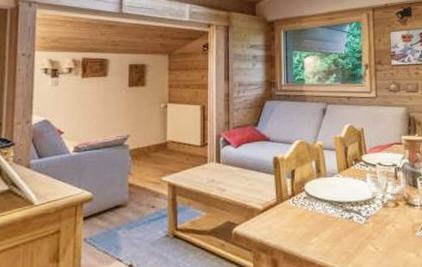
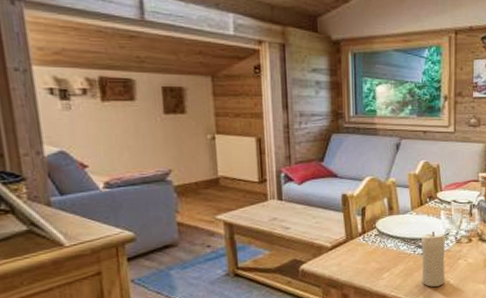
candle: none [348,194,373,254] -> present [421,231,445,287]

